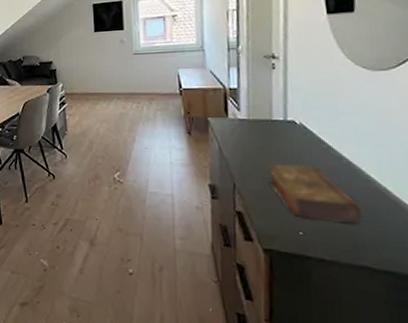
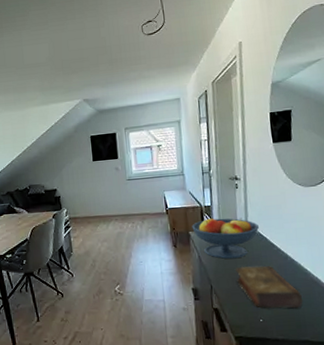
fruit bowl: none [212,103,302,154] -> present [192,218,259,259]

